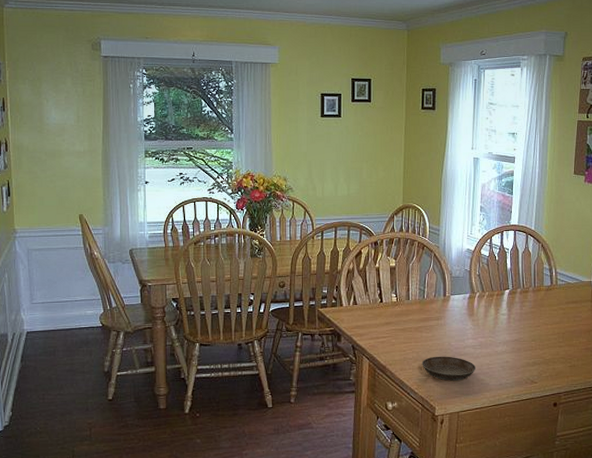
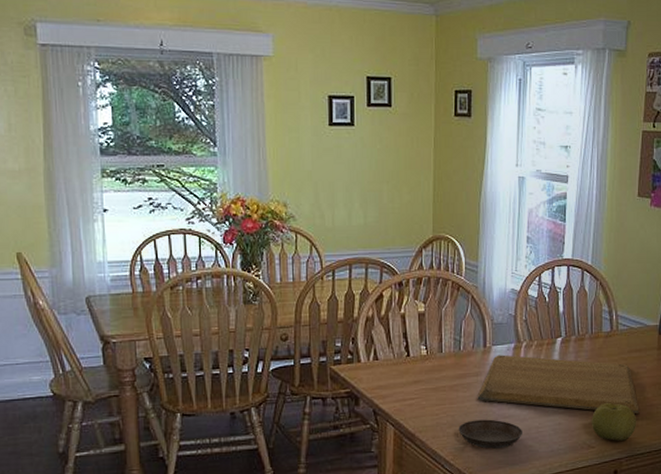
chopping board: none [438,303,576,355] -> present [477,355,640,413]
fruit: none [534,346,574,378] -> present [591,403,637,441]

